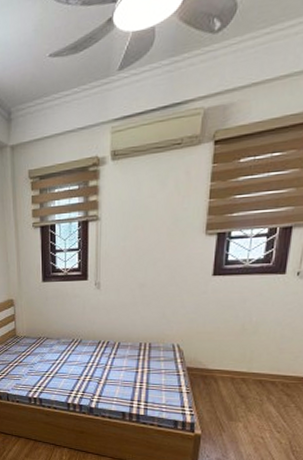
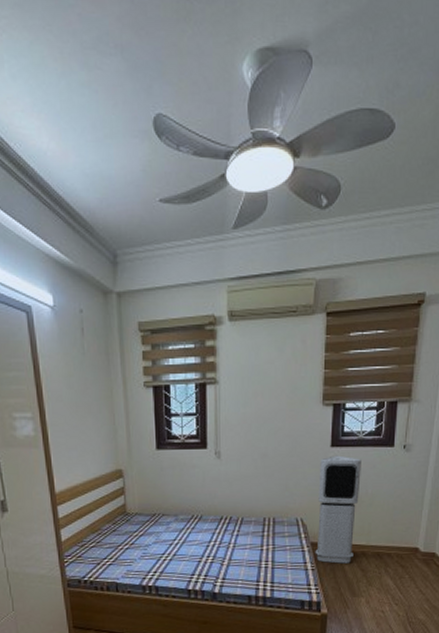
air purifier: none [190,284,246,389] -> present [315,455,361,564]

